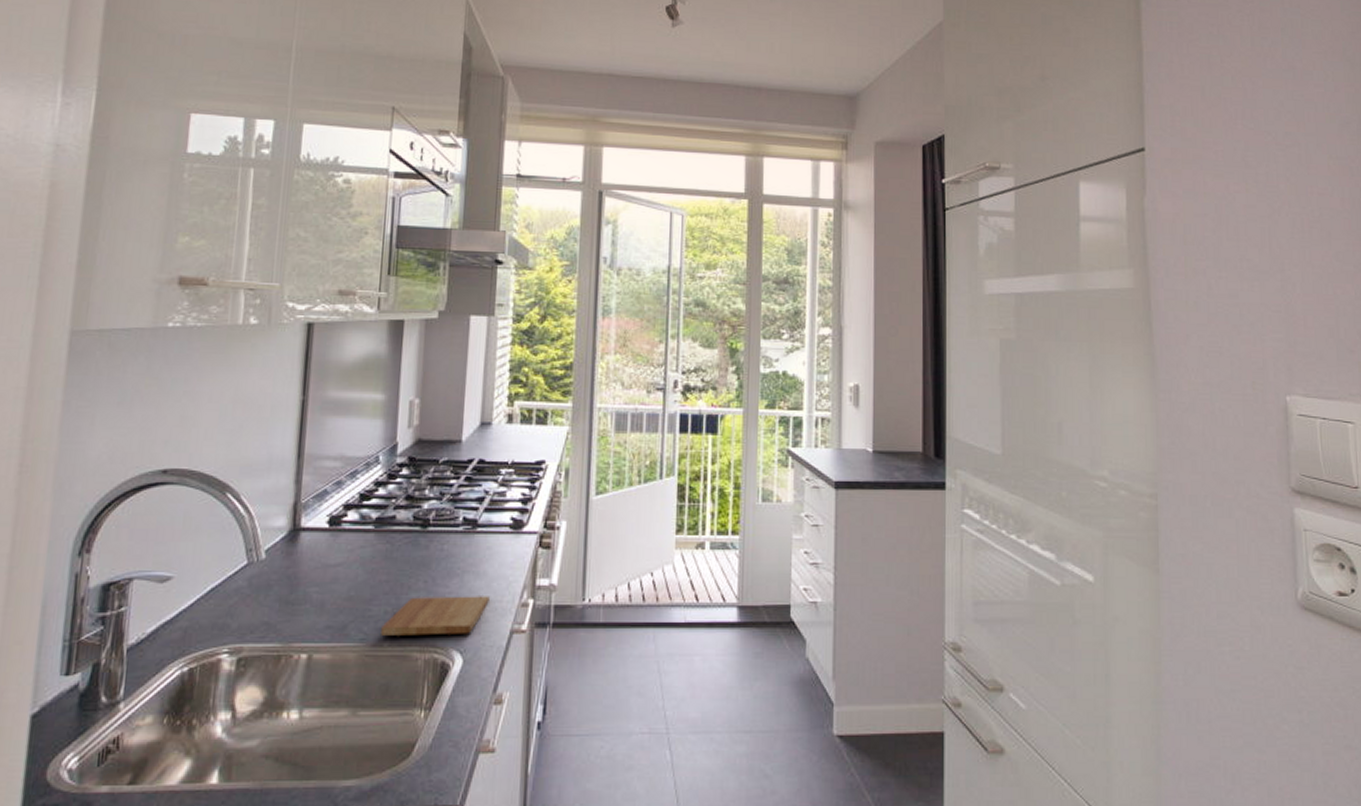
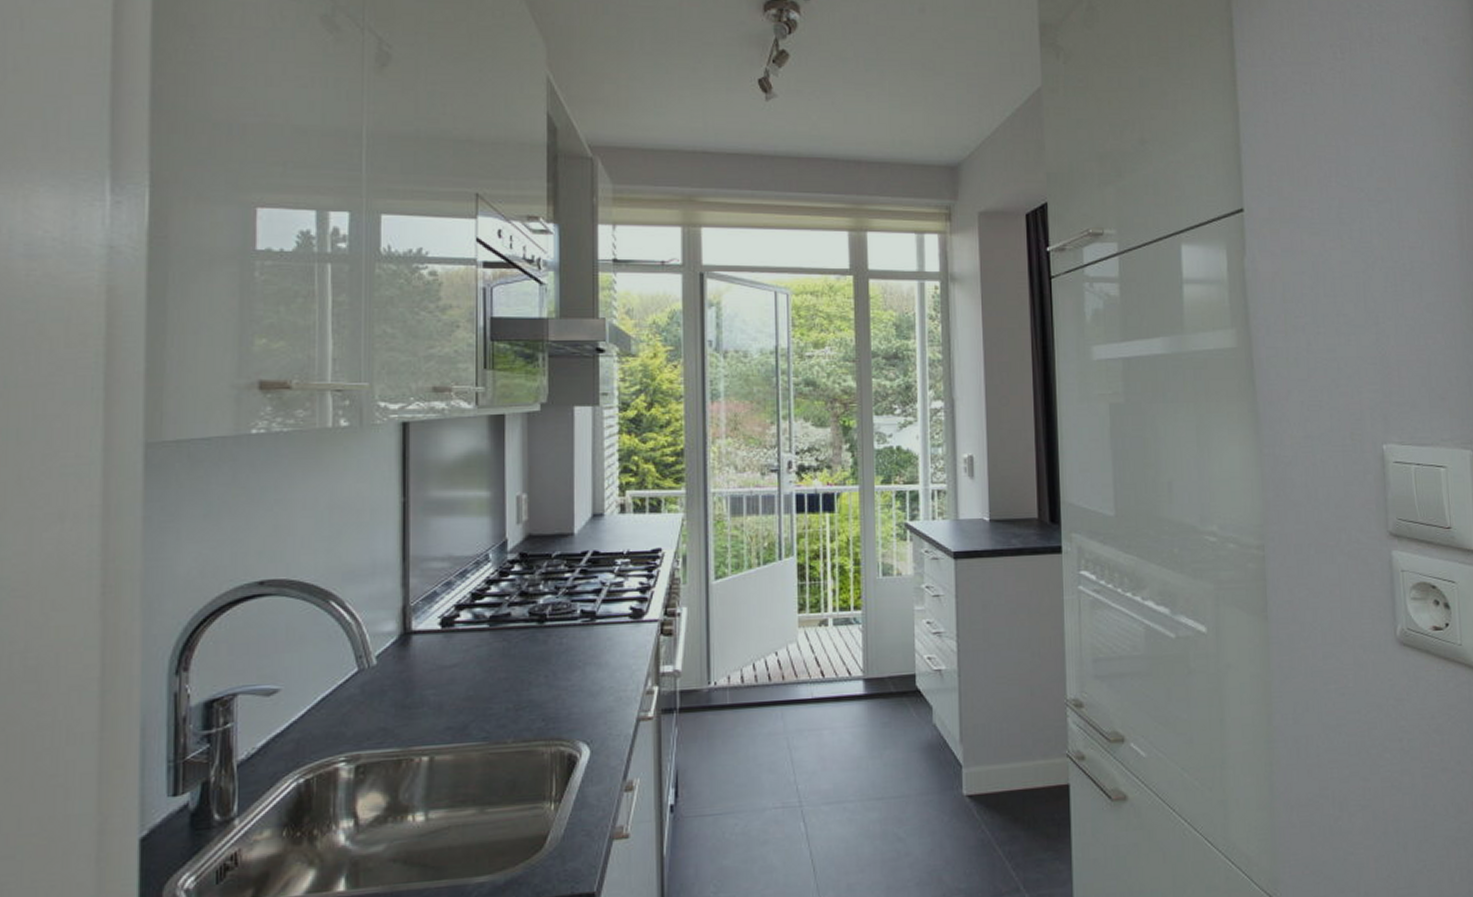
cutting board: present [381,596,490,636] -> none [504,686,613,733]

